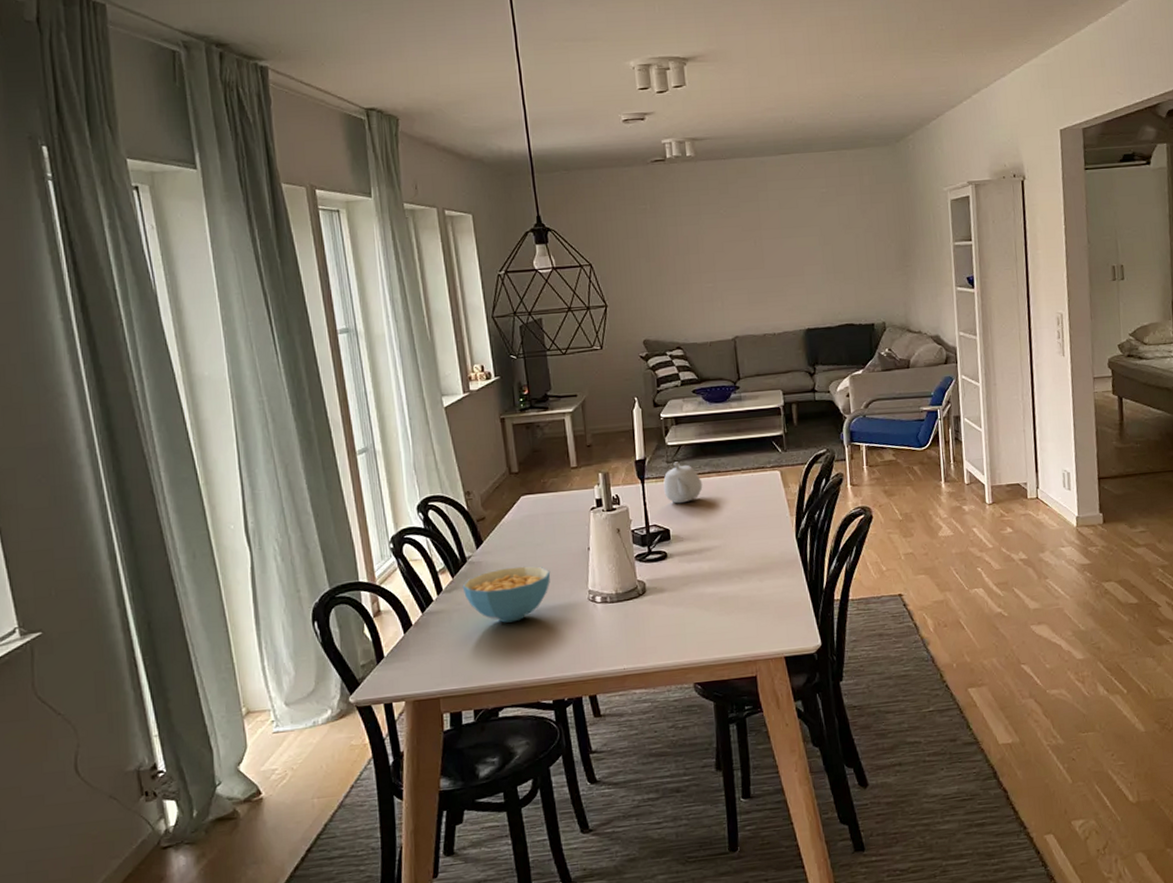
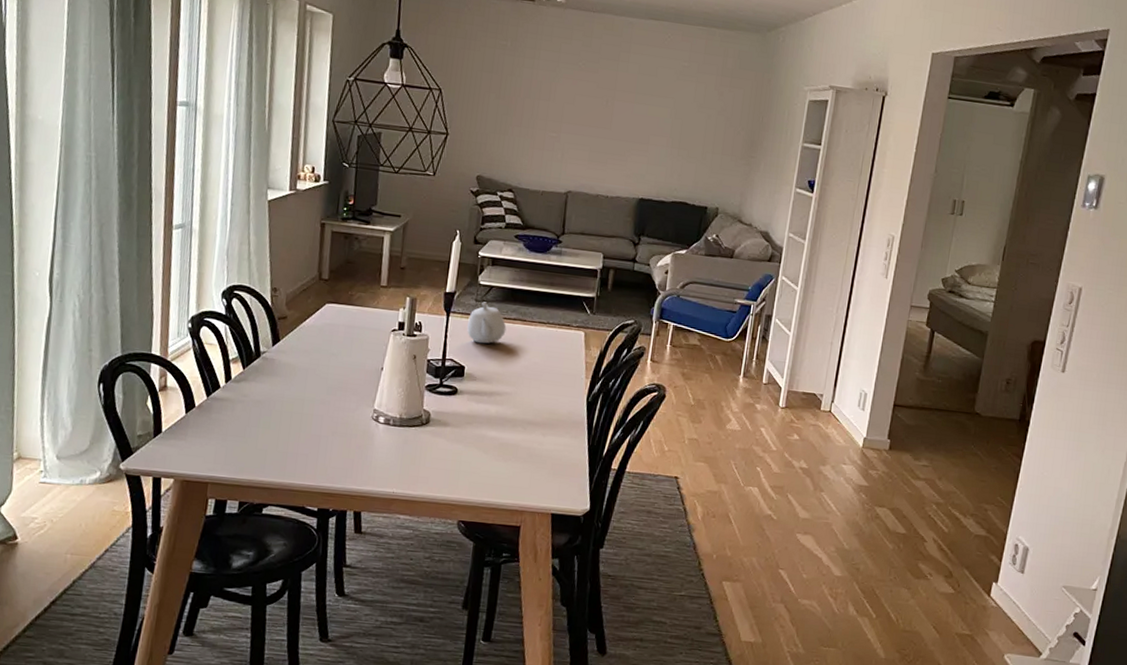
cereal bowl: present [462,566,551,623] -> none [251,370,341,425]

